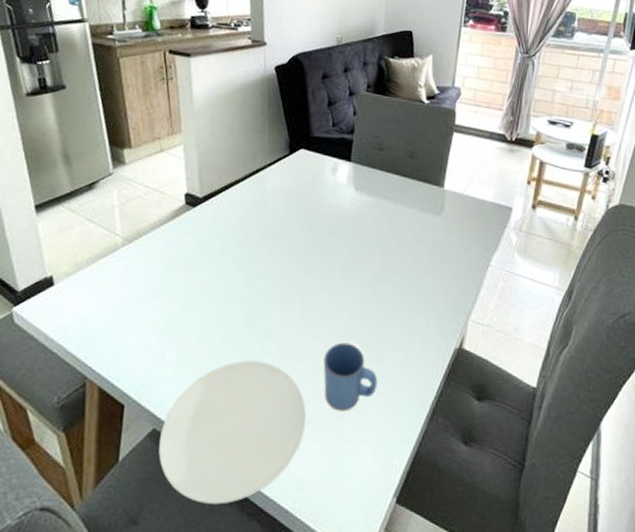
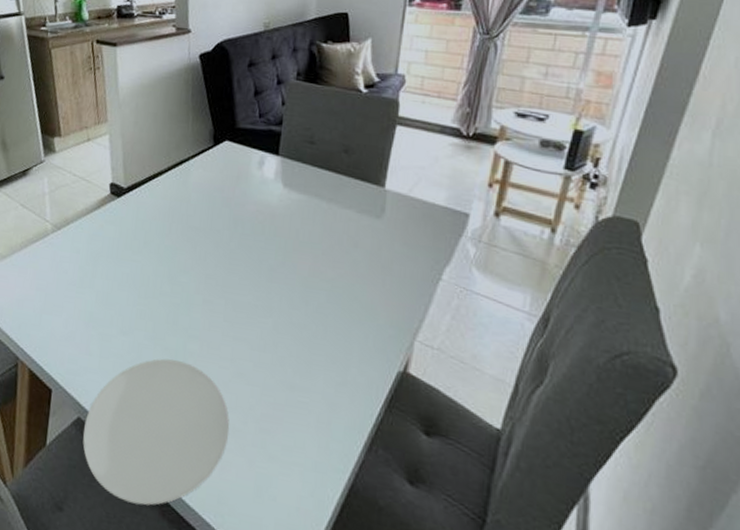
mug: present [323,342,378,412] -> none [248,350,308,427]

